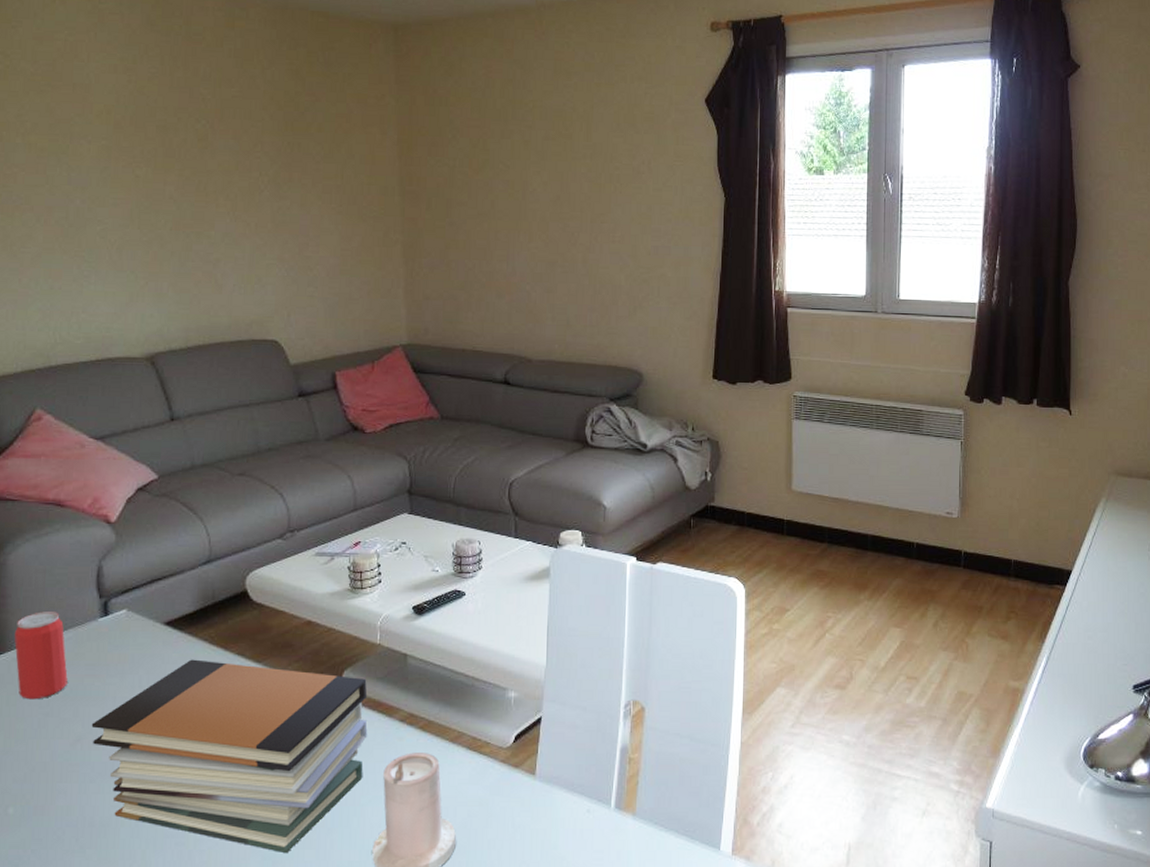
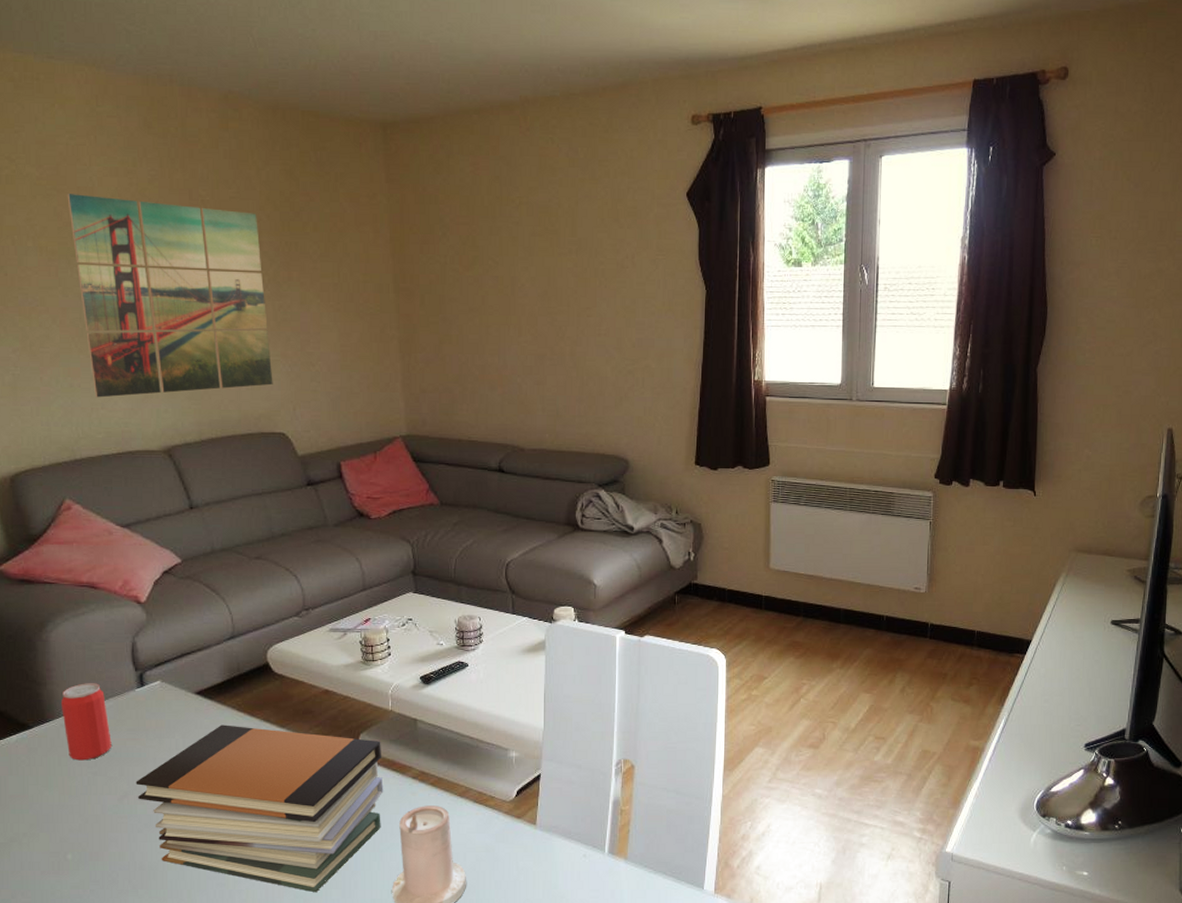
wall art: none [61,90,268,301] -> present [67,194,273,398]

